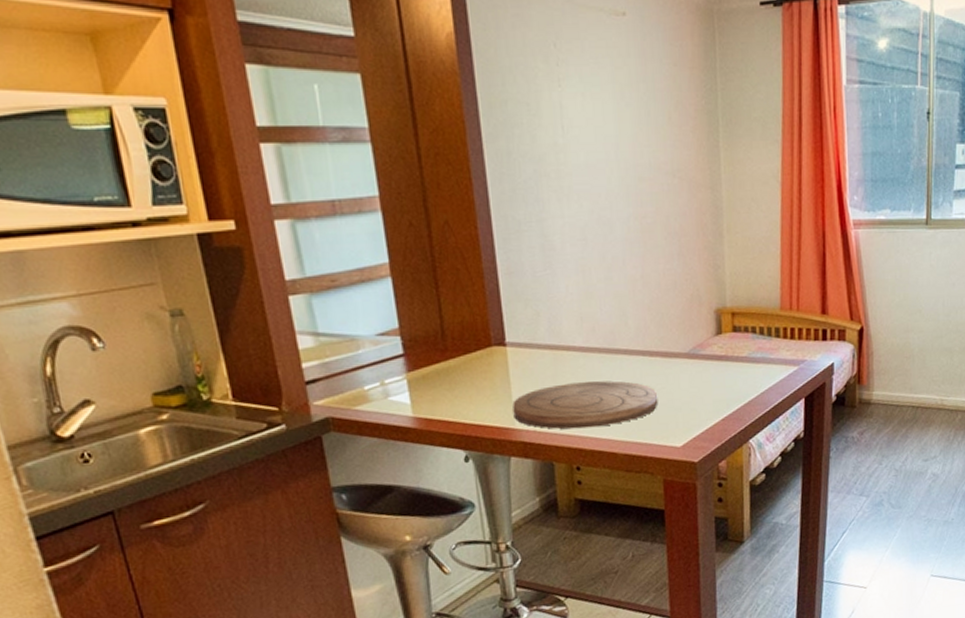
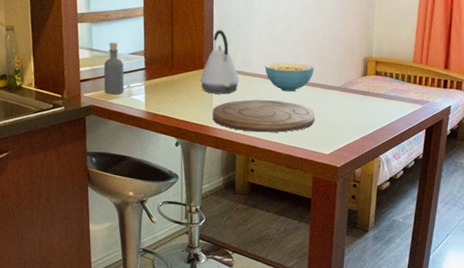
bottle: none [338,319,377,399] -> present [103,42,125,95]
kettle: none [489,287,546,381] -> present [200,30,239,94]
cereal bowl: none [580,325,650,367] -> present [265,62,314,92]

